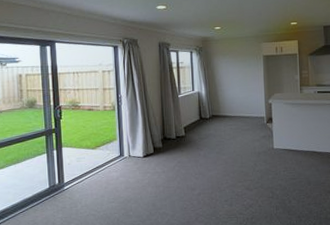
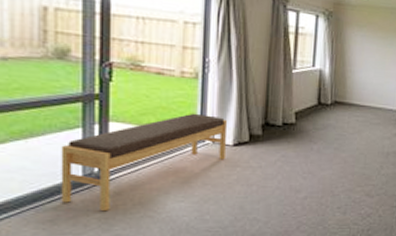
bench: none [35,135,139,213] -> present [61,113,227,212]

